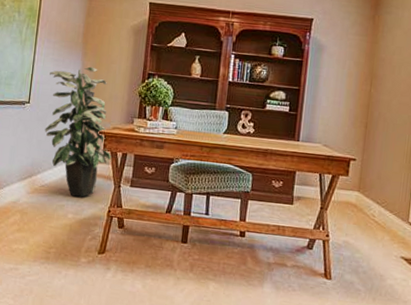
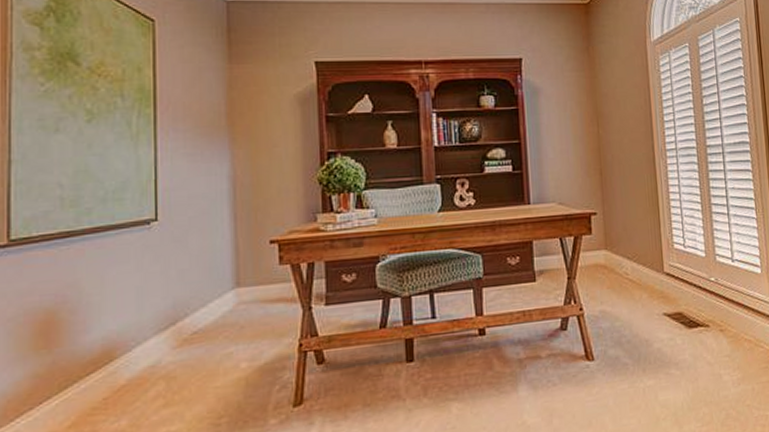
indoor plant: present [44,66,112,197] -> none [183,155,295,337]

